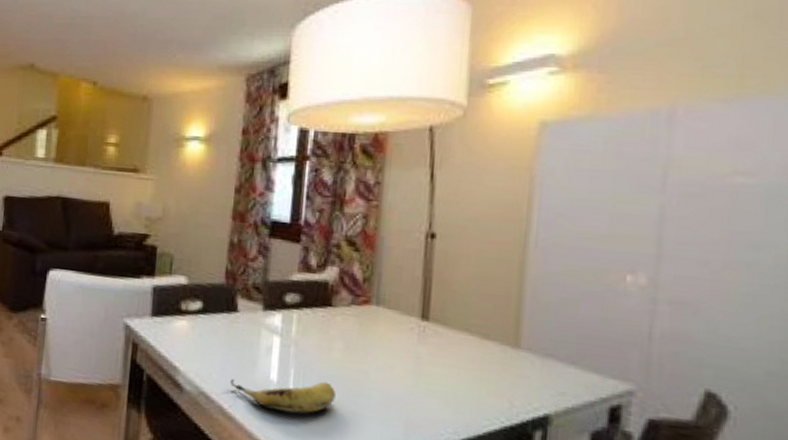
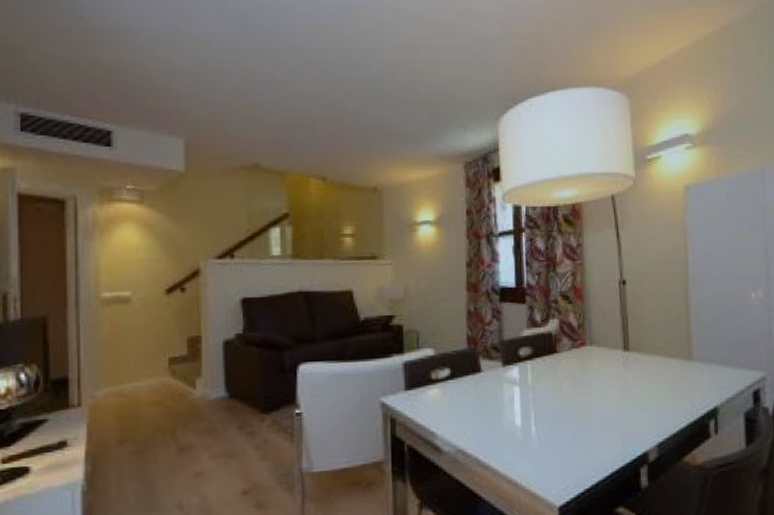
fruit: present [230,379,336,413] -> none [482,417,569,451]

